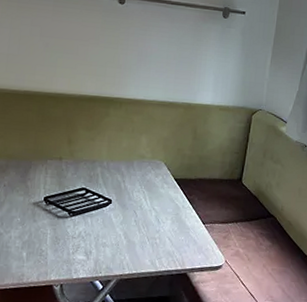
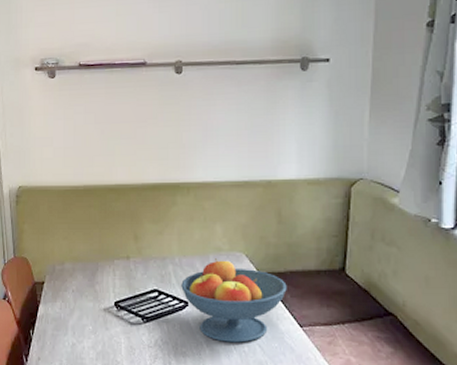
fruit bowl: none [107,163,196,236] -> present [181,257,287,343]

